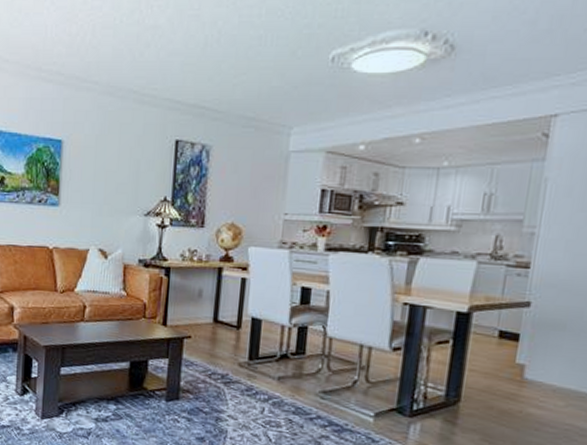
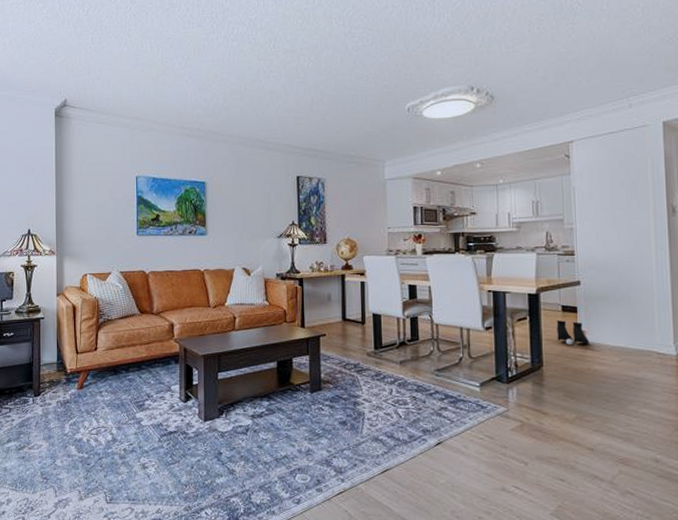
boots: none [485,348,528,382] -> present [556,320,589,345]

